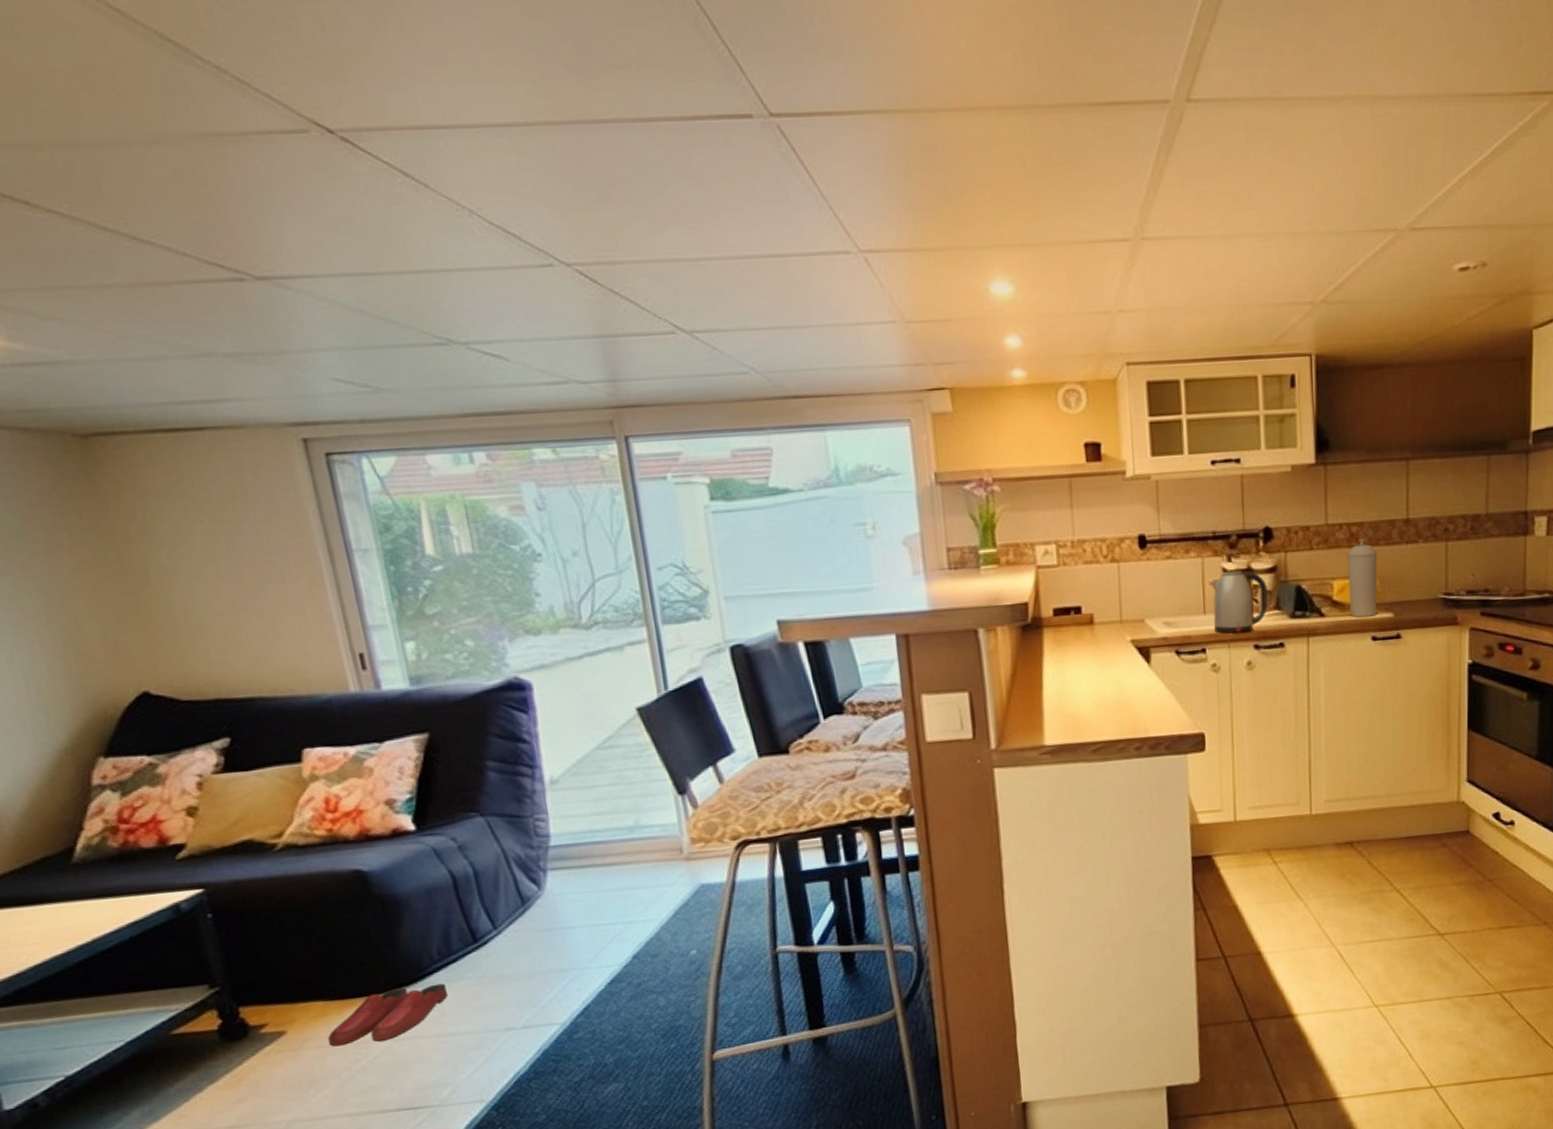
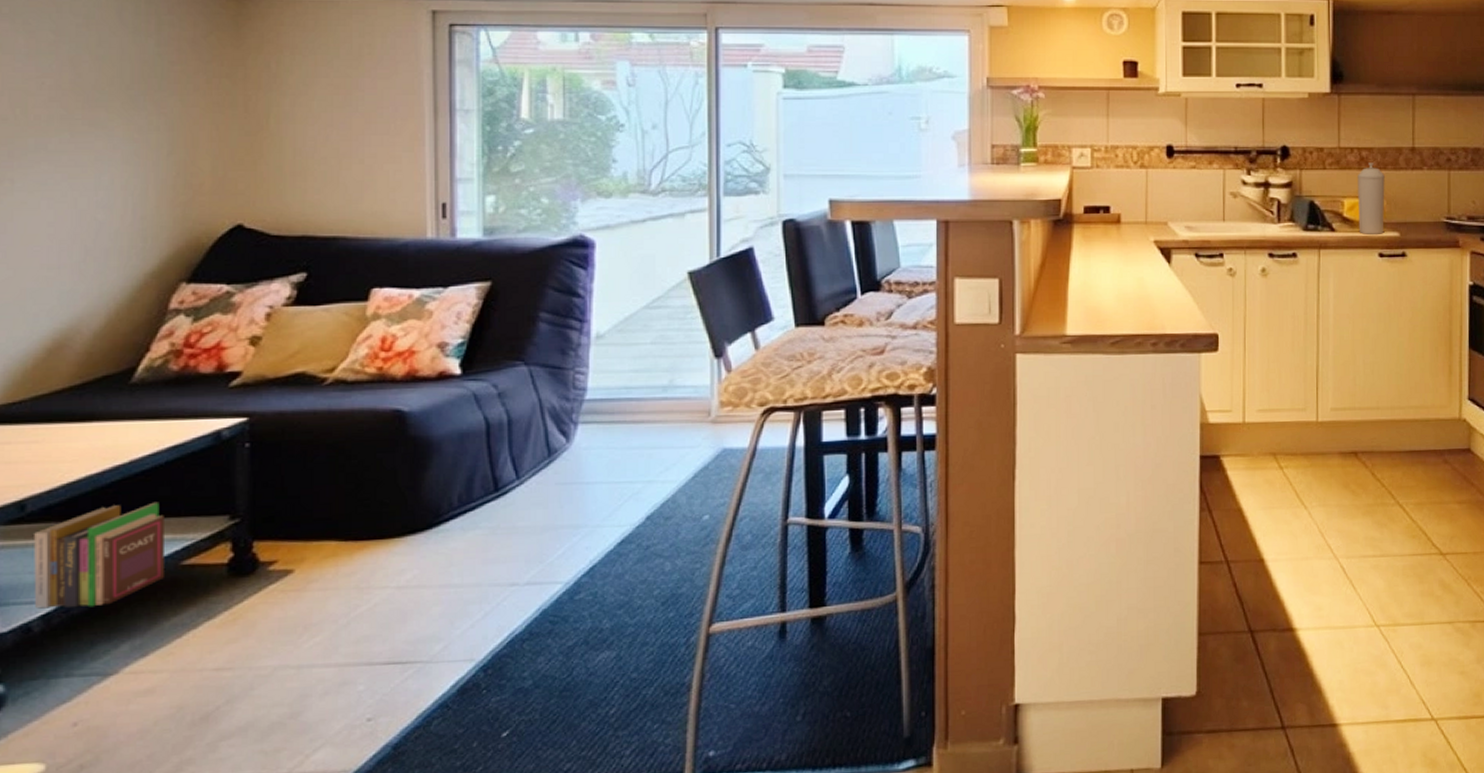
books: none [14,977,157,1086] -> present [34,502,164,609]
slippers: present [328,983,447,1047] -> none [334,531,459,590]
kettle: present [1212,569,1268,634] -> none [1231,182,1283,241]

